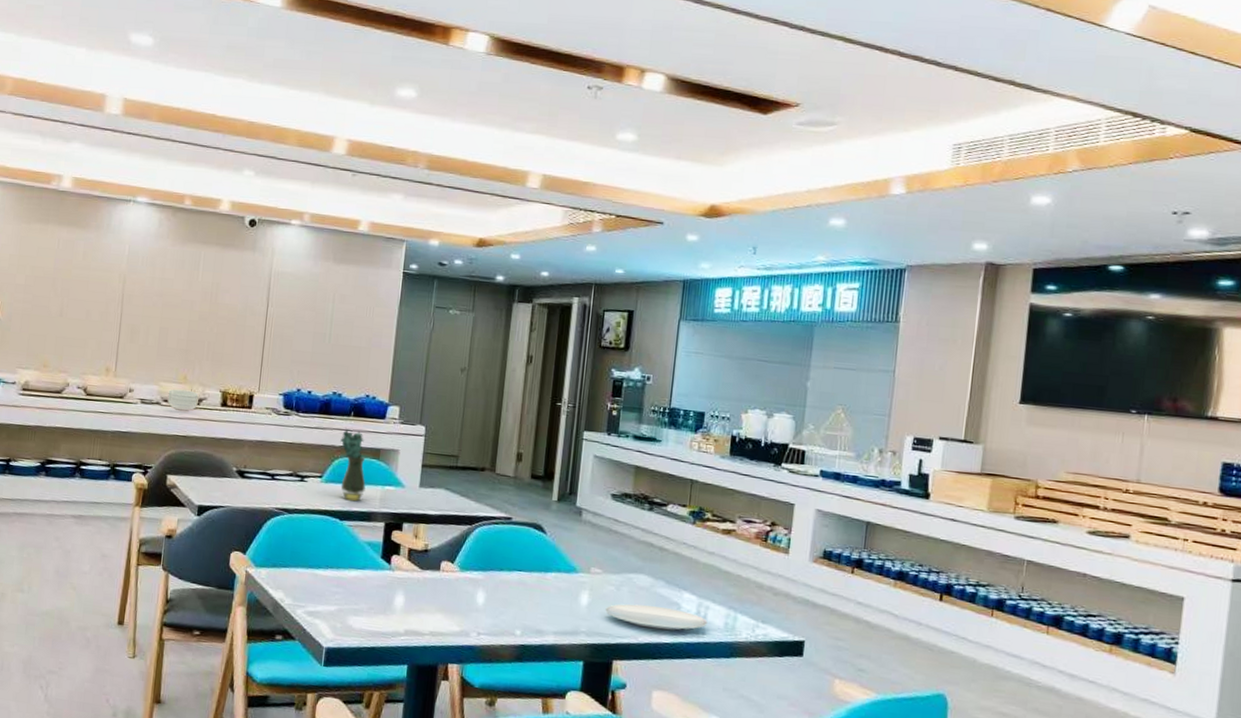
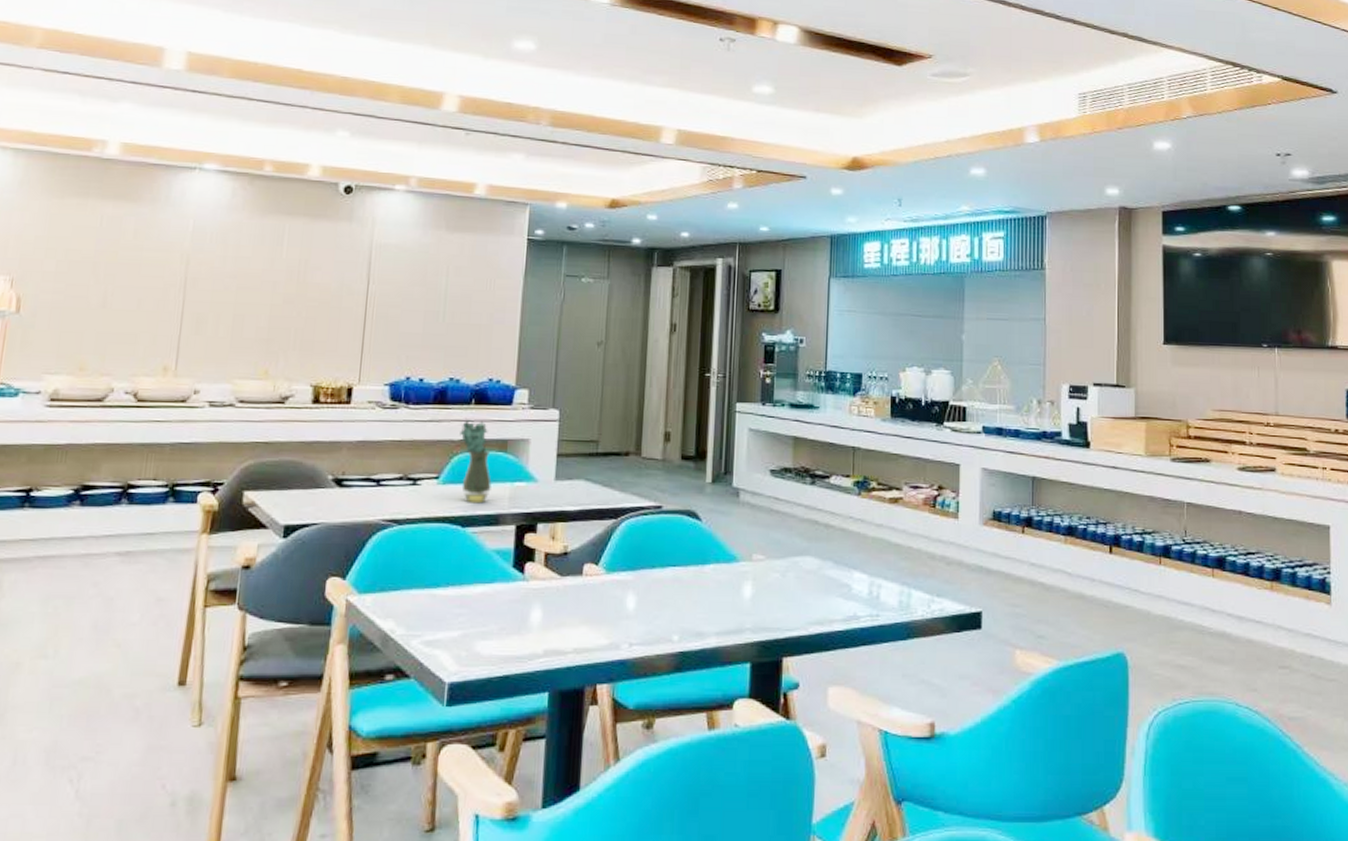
bowl: present [167,389,199,412] -> none [243,386,284,414]
plate: present [605,604,708,631] -> none [771,591,881,617]

